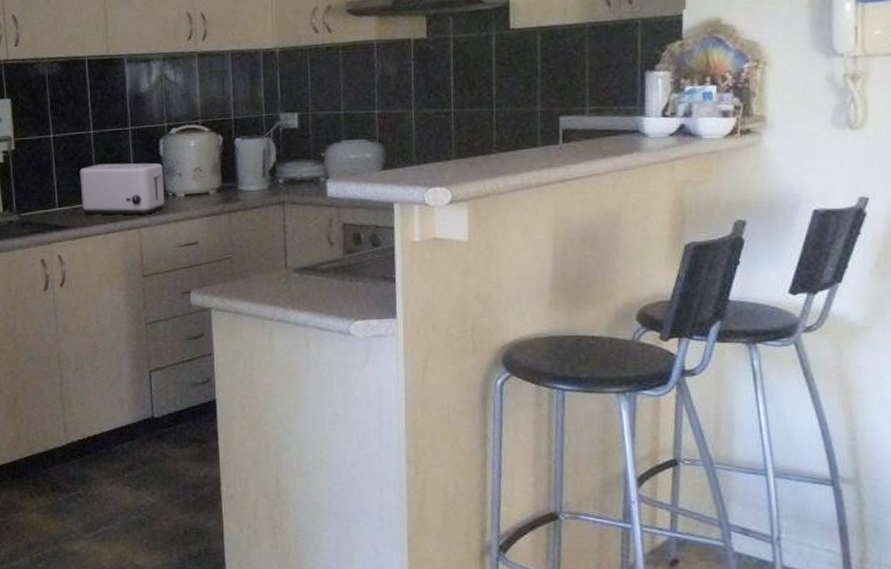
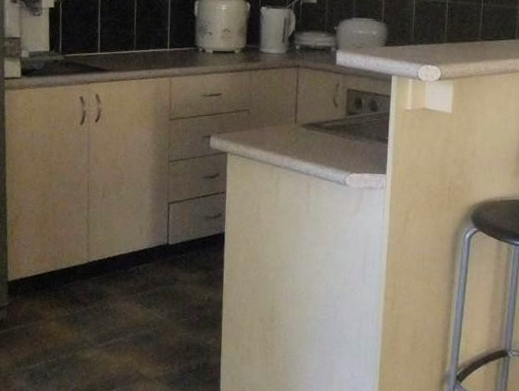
toaster: present [80,162,165,215] -> none [121,17,196,66]

